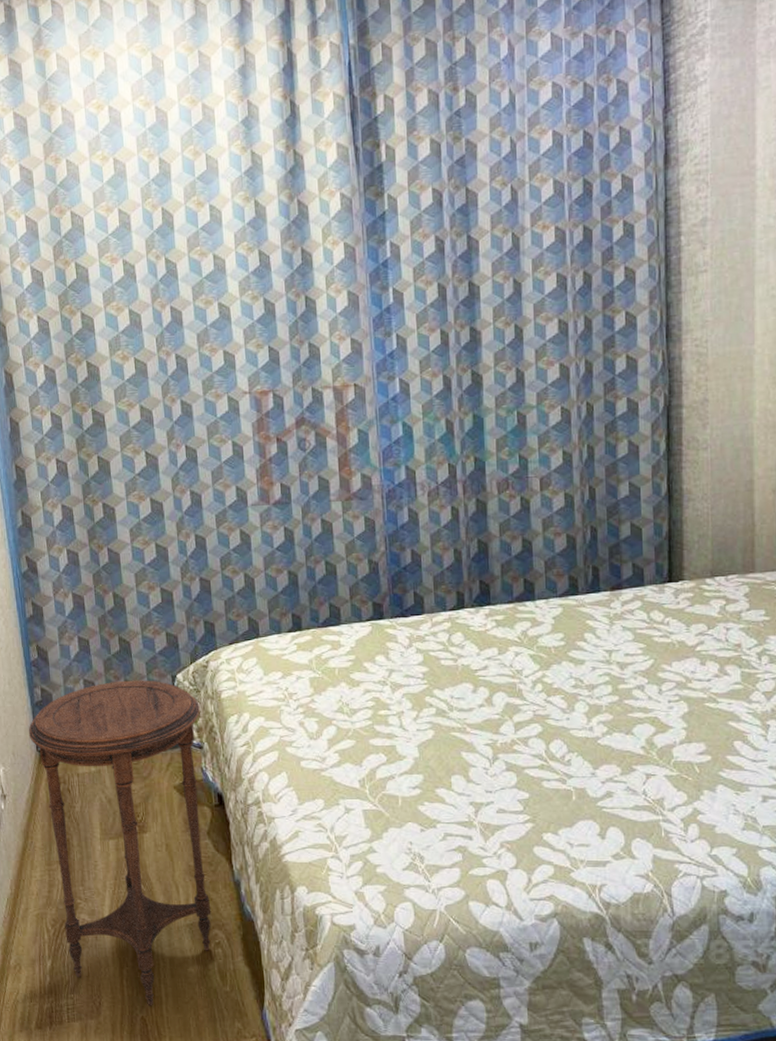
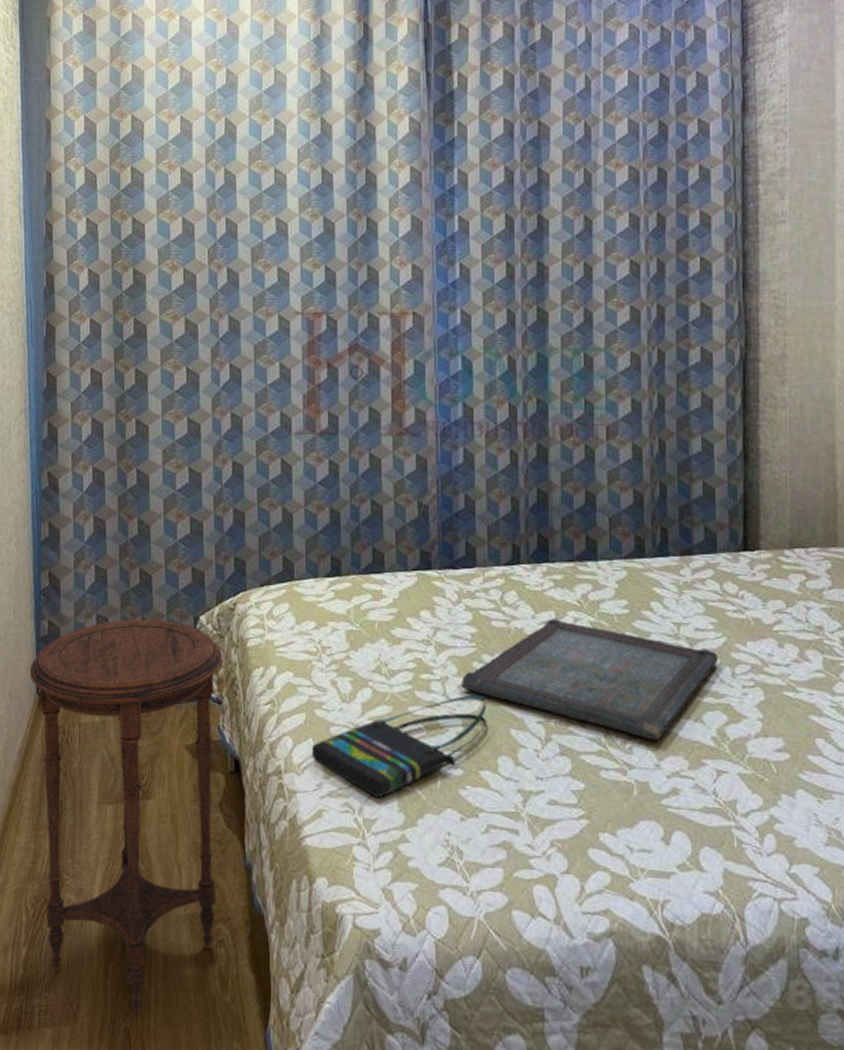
tote bag: none [285,725,440,817] -> present [311,695,487,798]
serving tray: none [416,654,646,752] -> present [461,618,718,740]

